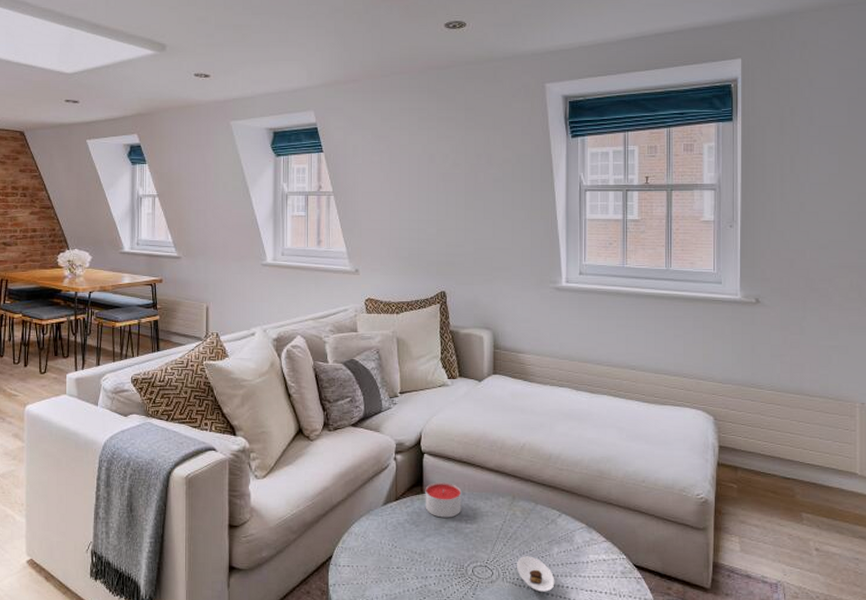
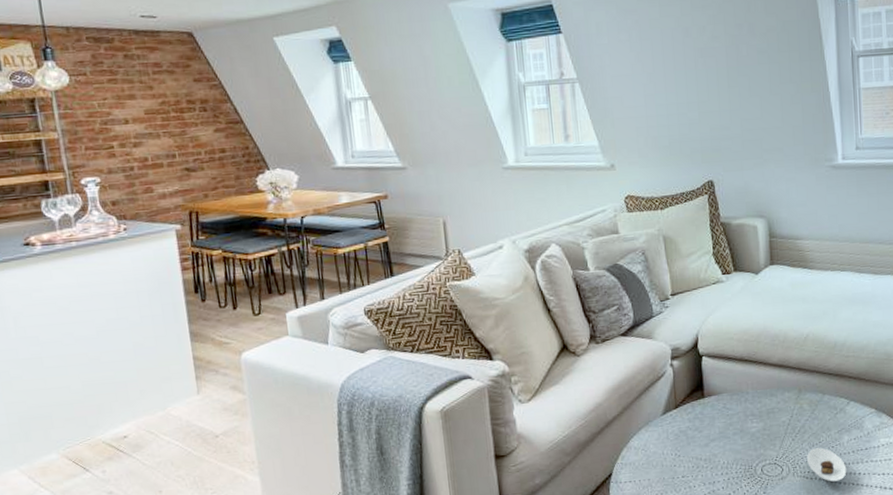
candle: present [425,482,462,518] -> none [706,383,746,421]

